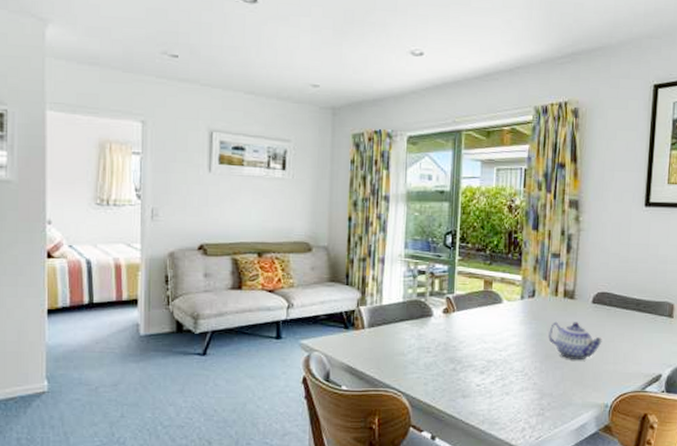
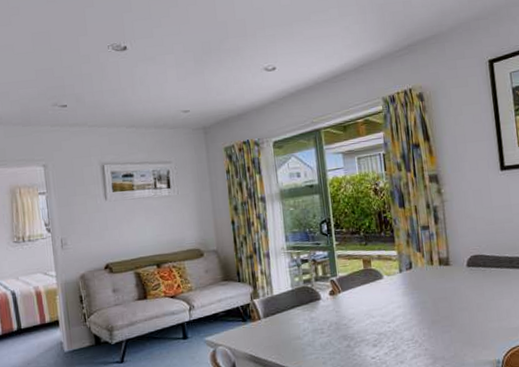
teapot: present [548,321,602,361] -> none [431,286,483,323]

